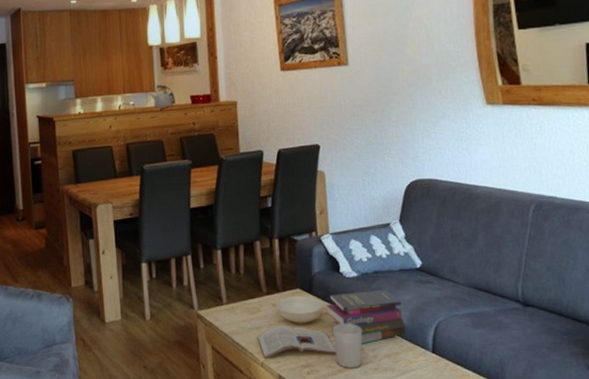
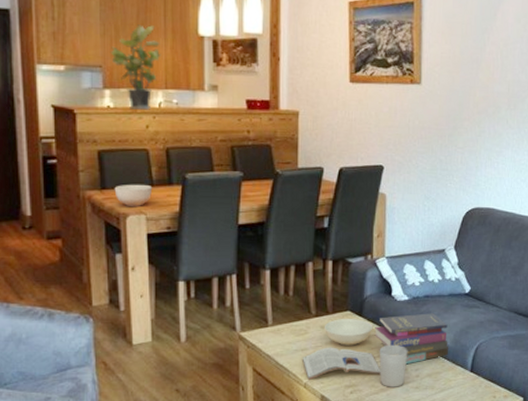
potted plant: none [79,42,119,113] -> present [110,24,161,110]
bowl: none [86,176,117,197] -> present [114,184,153,206]
kettle: present [149,85,176,109] -> none [197,83,228,111]

